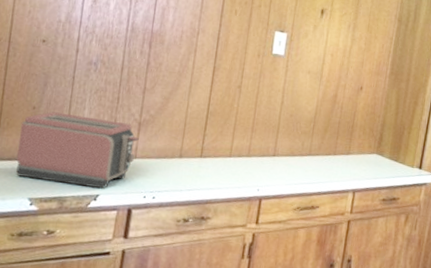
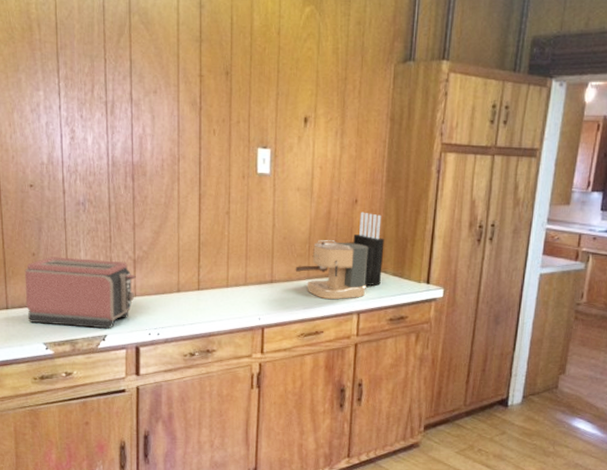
coffee maker: none [298,120,369,178] -> present [295,240,369,300]
knife block: none [349,98,384,167] -> present [347,212,384,286]

